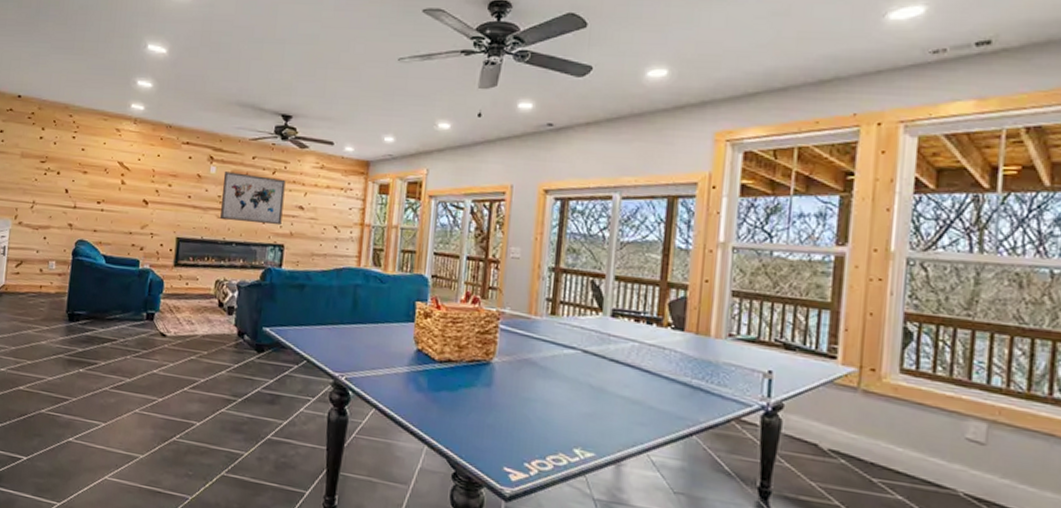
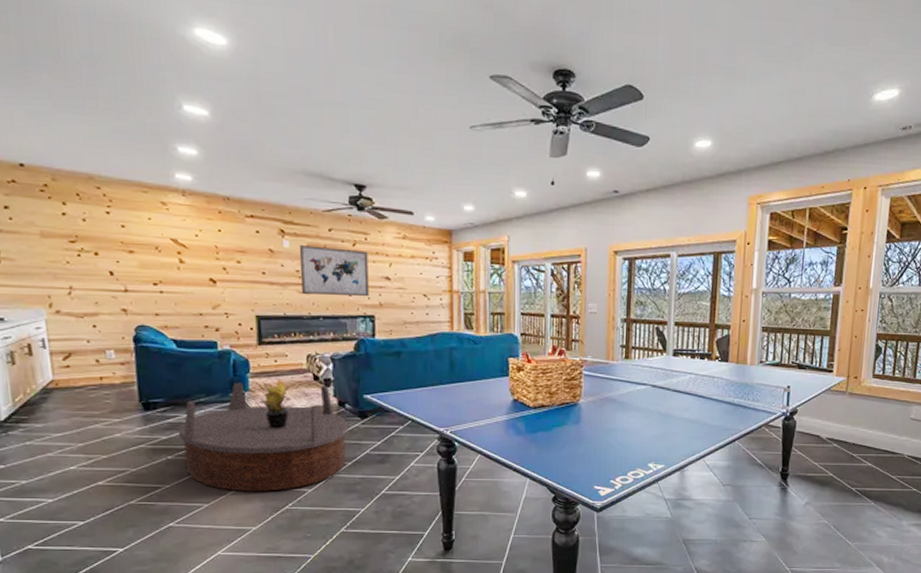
coffee table: none [92,302,245,420] -> present [178,383,349,492]
potted plant: none [166,303,199,354] -> present [259,380,293,429]

